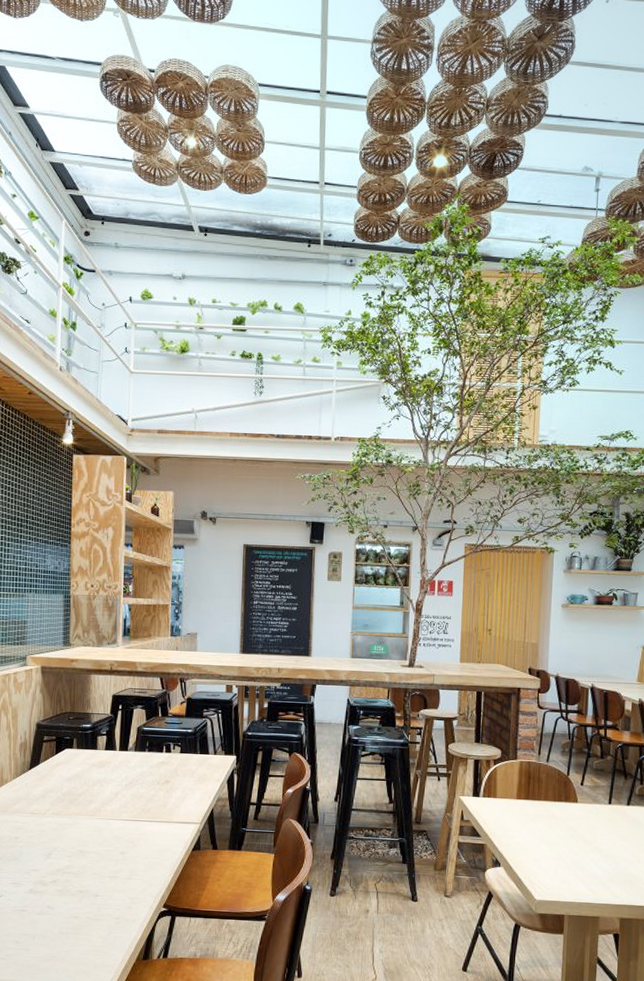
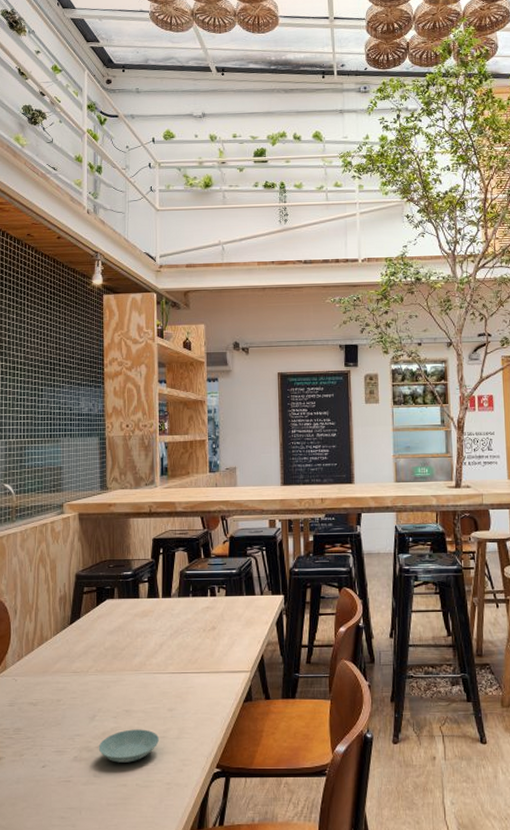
saucer: none [52,868,111,898] -> present [98,729,160,763]

